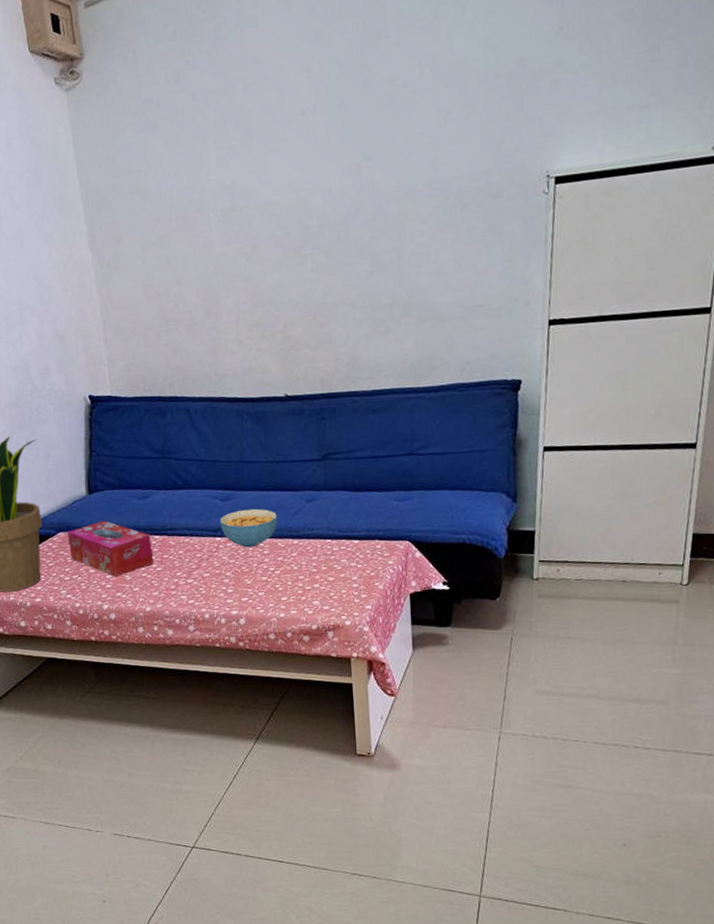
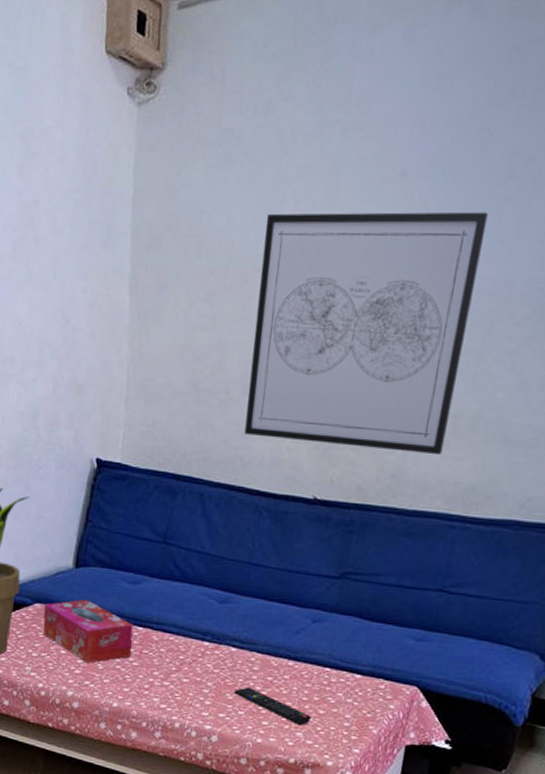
wall art: none [195,133,386,352] -> present [244,211,488,455]
cereal bowl: present [220,508,277,548] -> none [211,616,277,660]
remote control: none [251,570,323,594] -> present [234,687,311,725]

